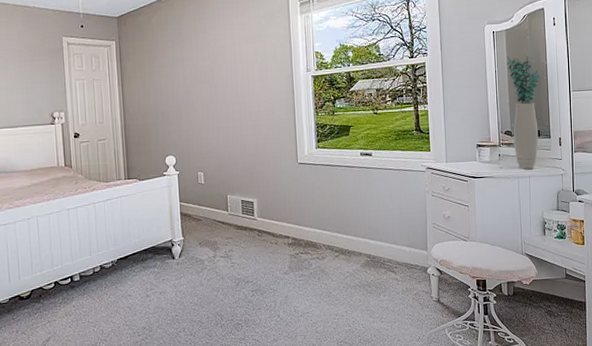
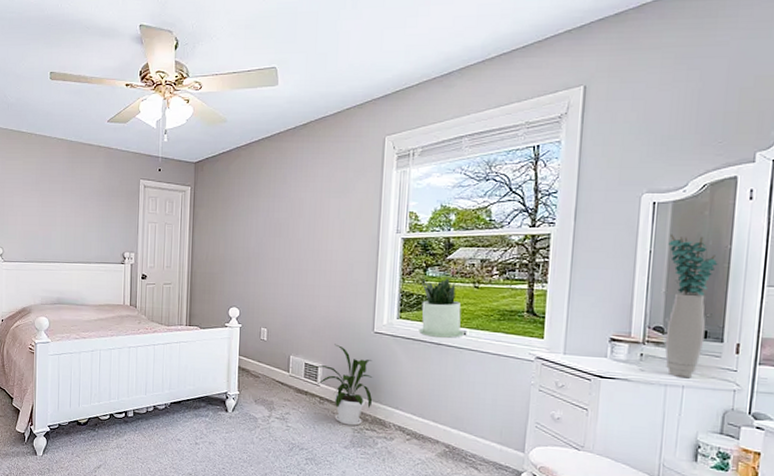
house plant: none [243,178,304,253] -> present [307,344,373,426]
planter: none [332,107,371,162] -> present [419,277,464,339]

